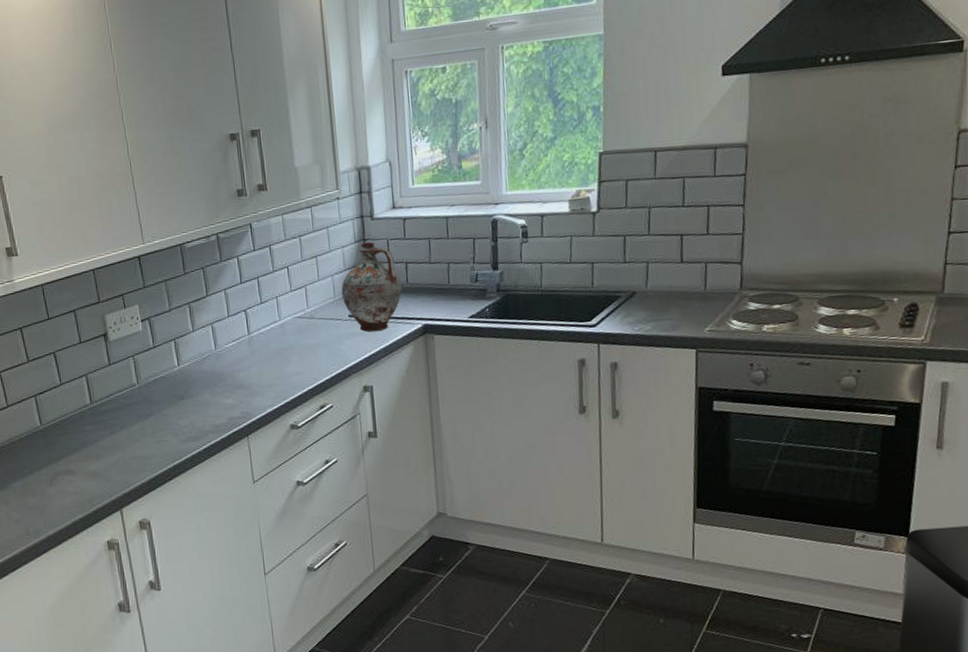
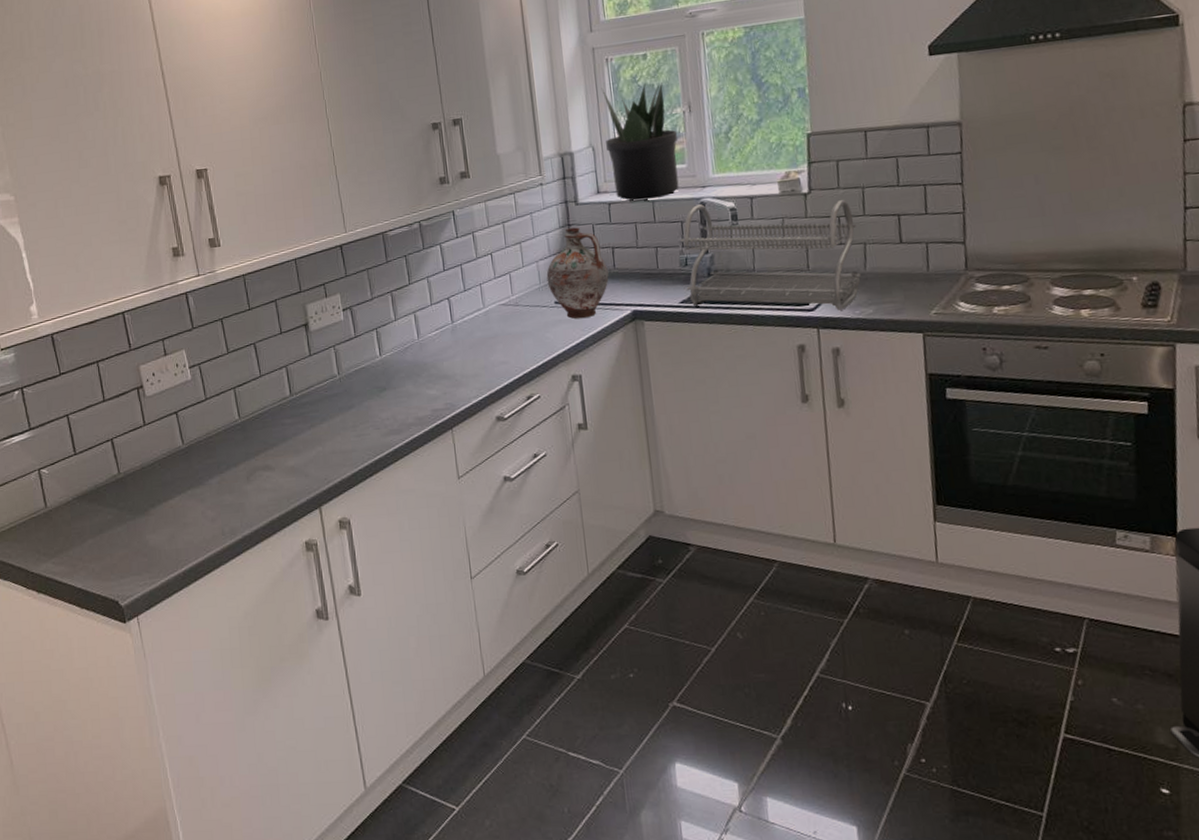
planter: none [399,97,473,218] -> present [601,82,679,202]
dish rack: none [472,218,642,327] -> present [680,199,861,310]

